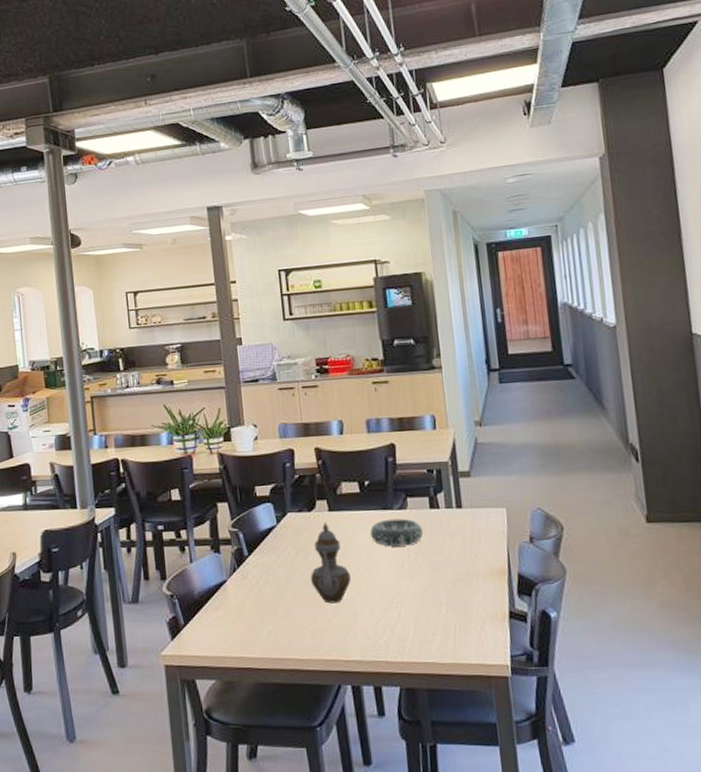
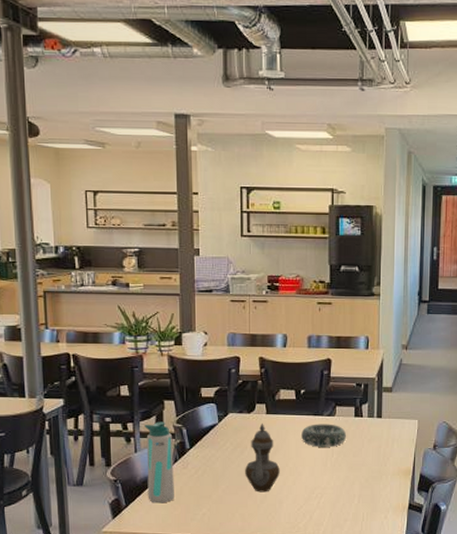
water bottle: none [198,526,236,621] -> present [144,421,174,503]

